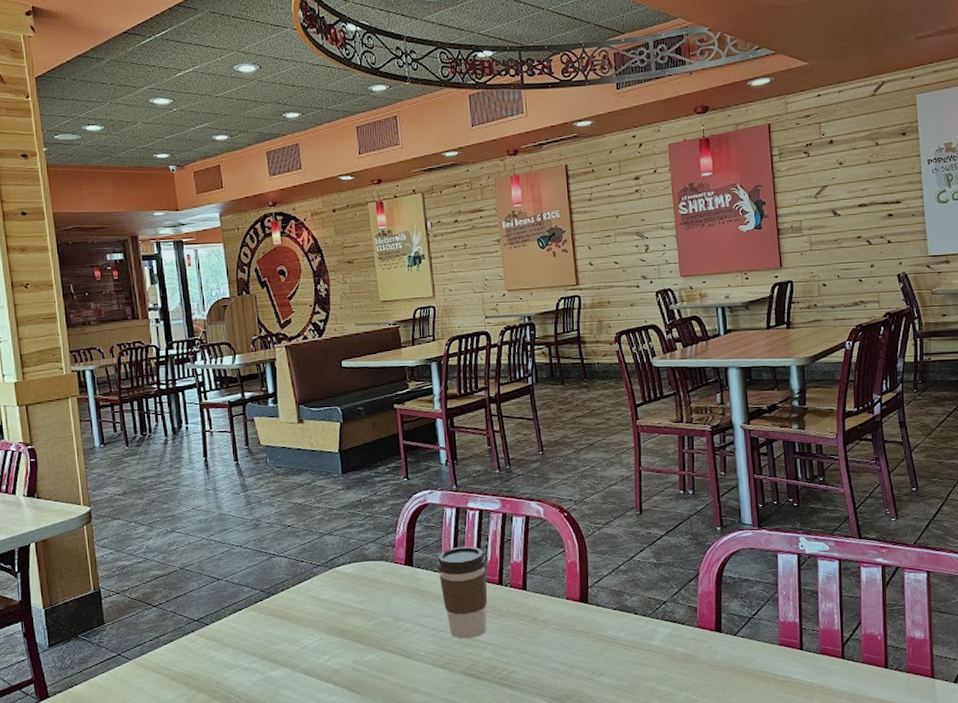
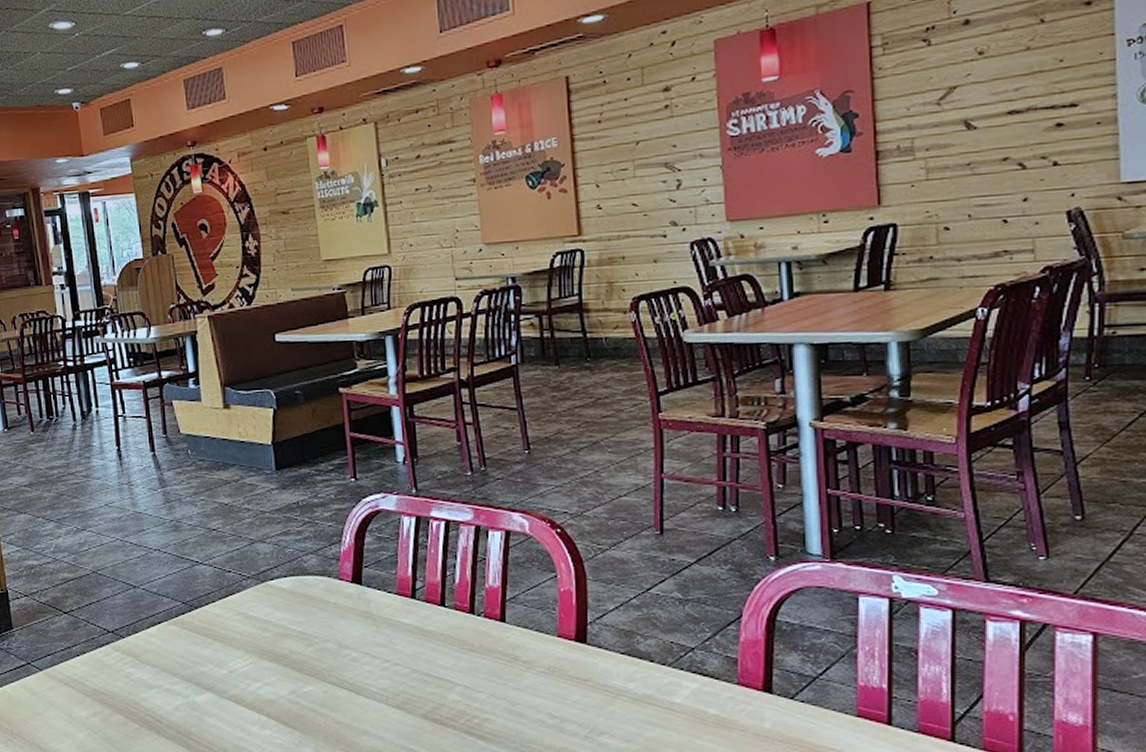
coffee cup: present [437,546,488,639] -> none [392,564,455,676]

